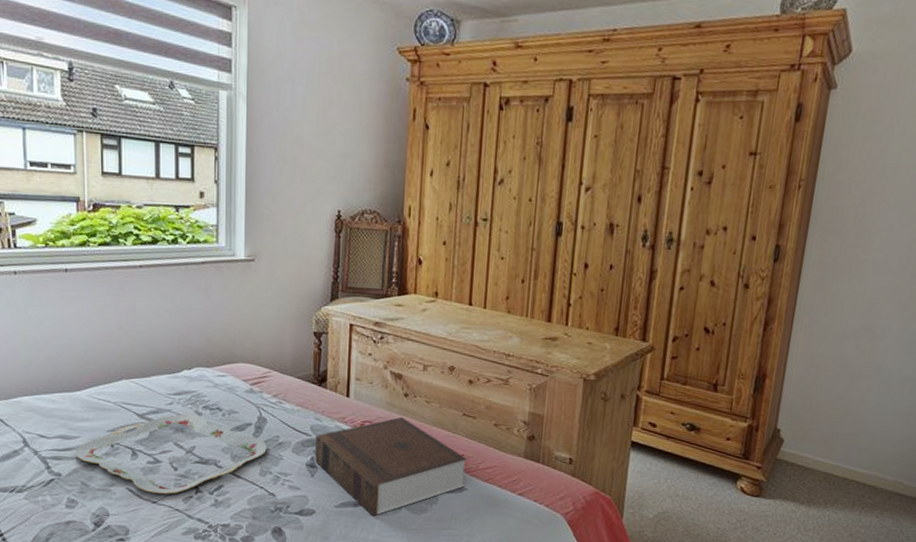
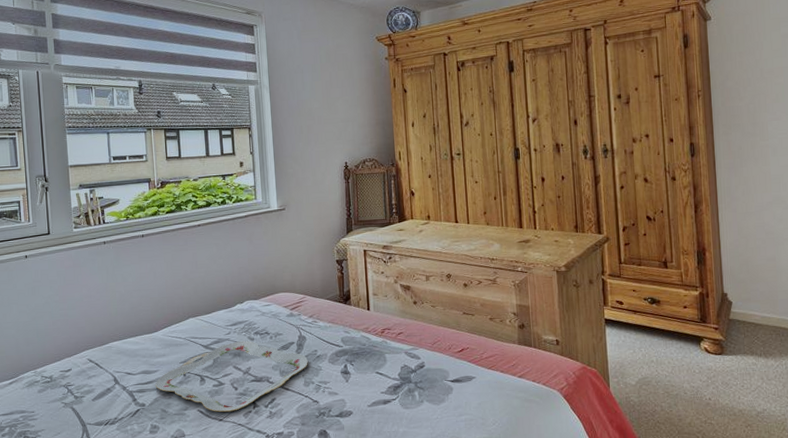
book: present [315,416,468,517] -> none [346,321,474,411]

